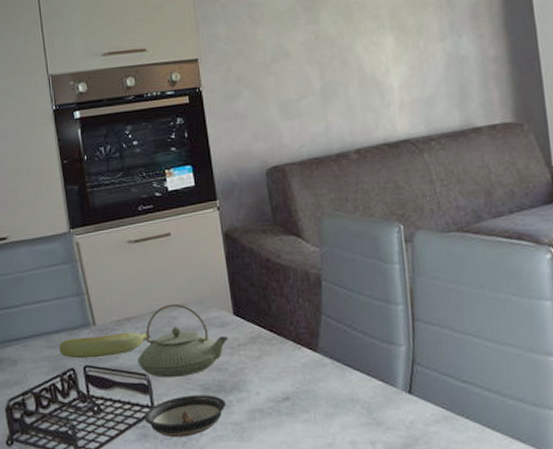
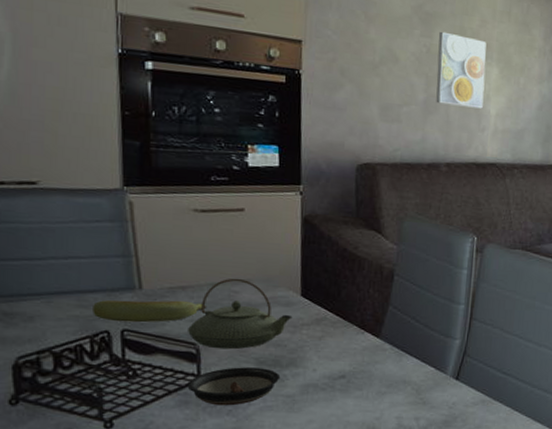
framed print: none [325,11,384,89] -> present [436,31,487,109]

